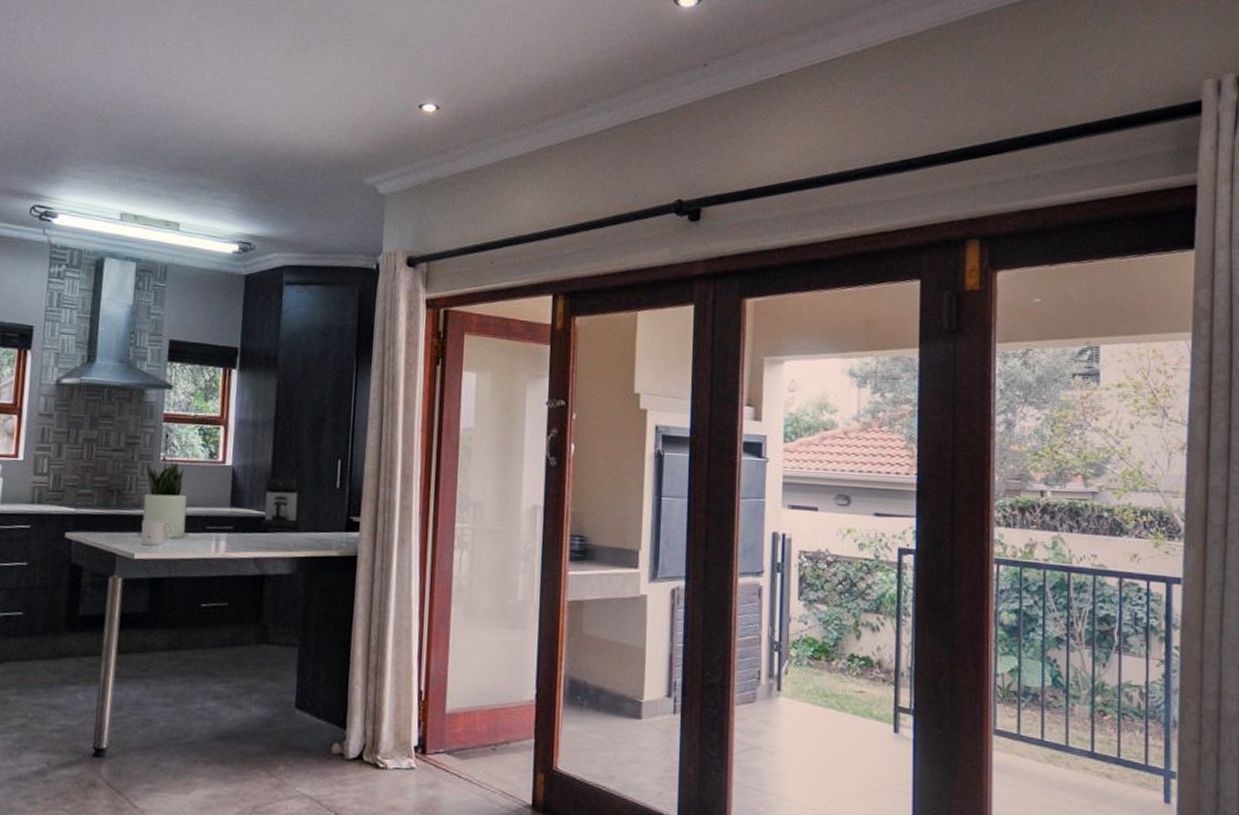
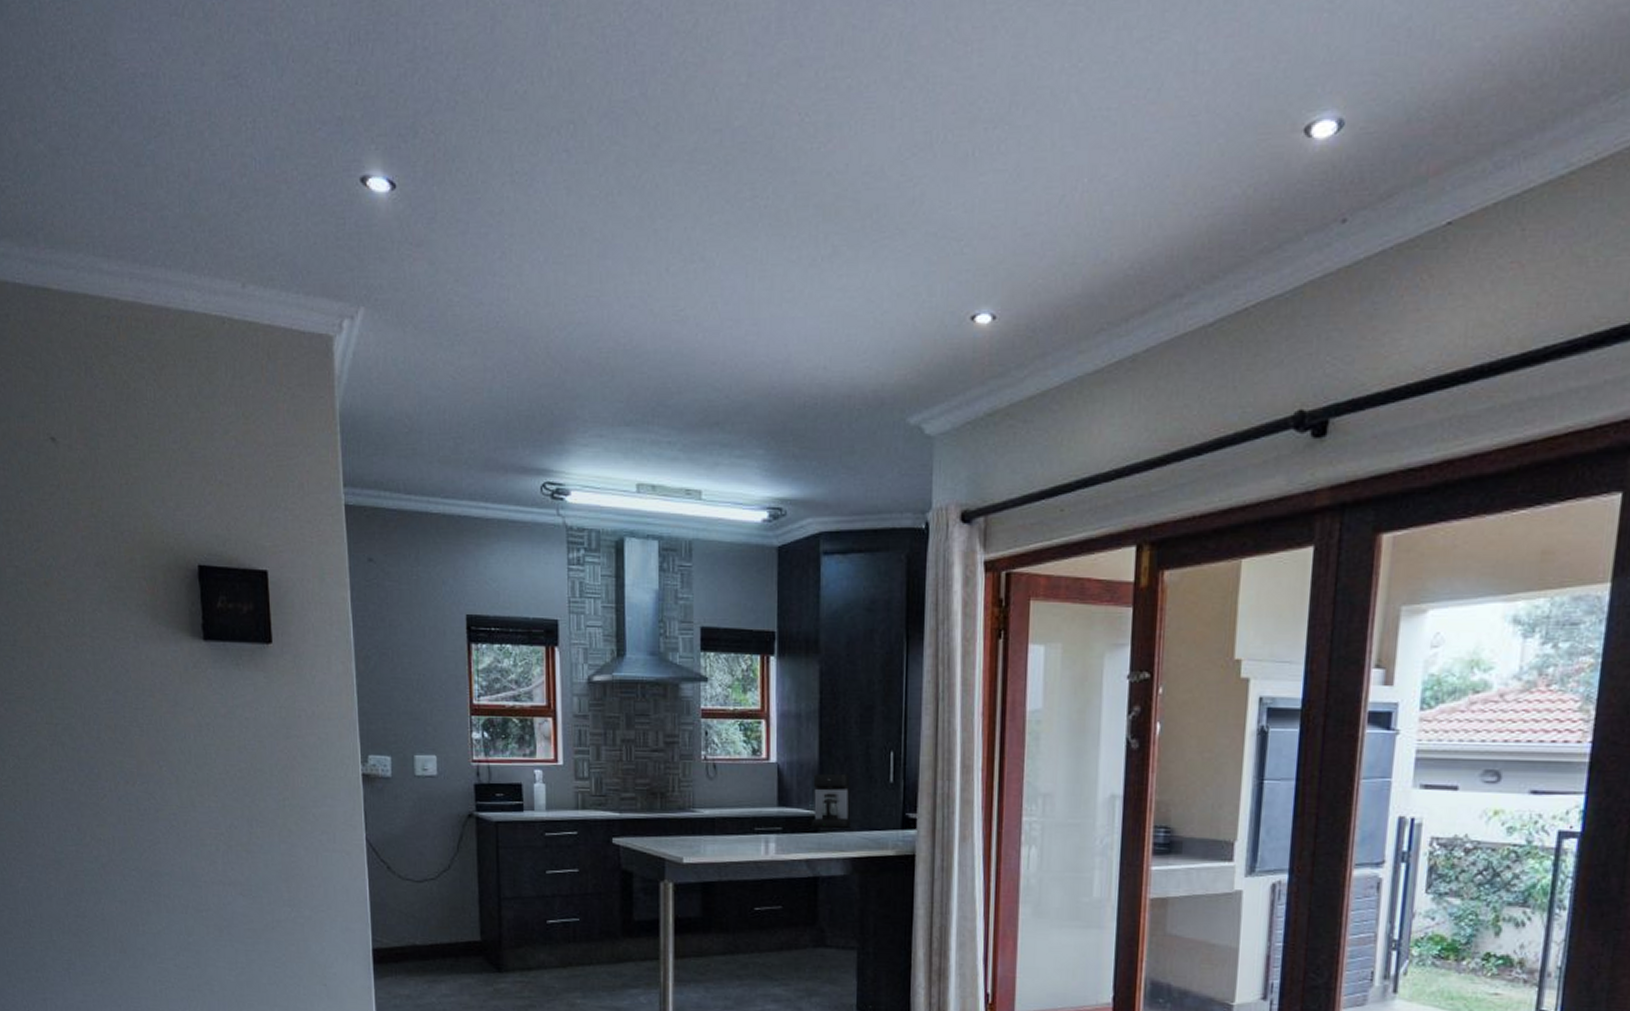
planter: present [136,462,189,540] -> none [683,761,737,843]
mug: present [140,520,173,546] -> none [688,823,719,849]

